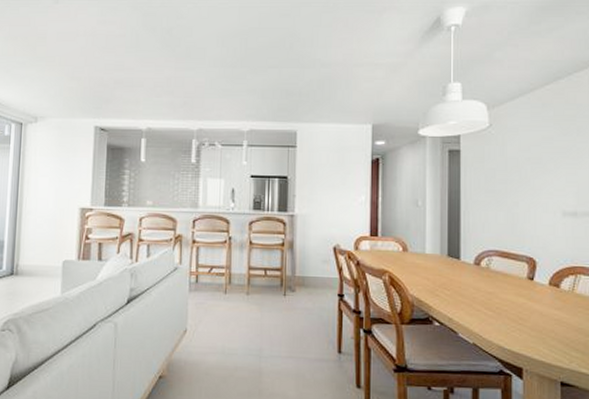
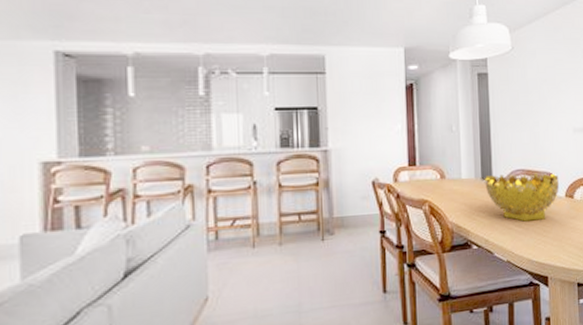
decorative bowl: none [451,253,542,306] -> present [485,173,560,222]

